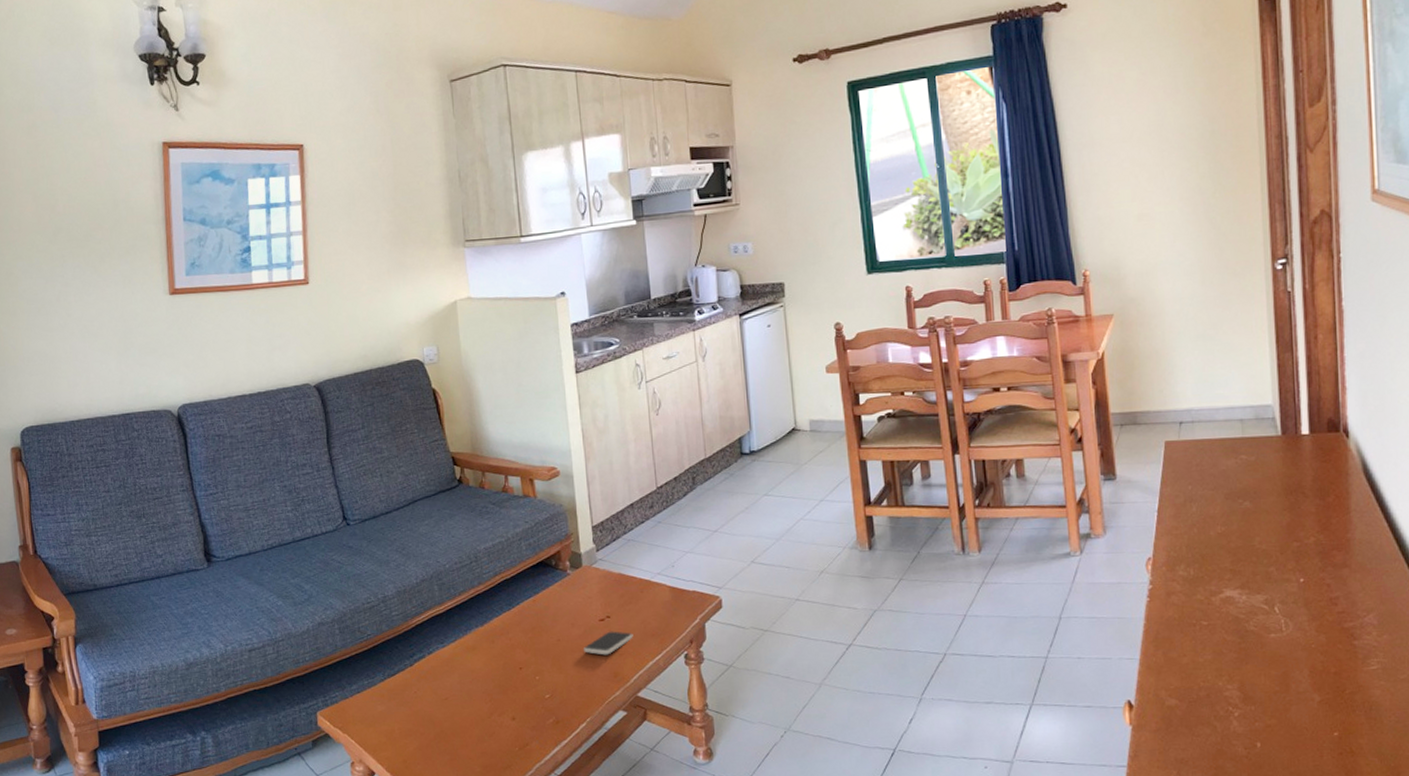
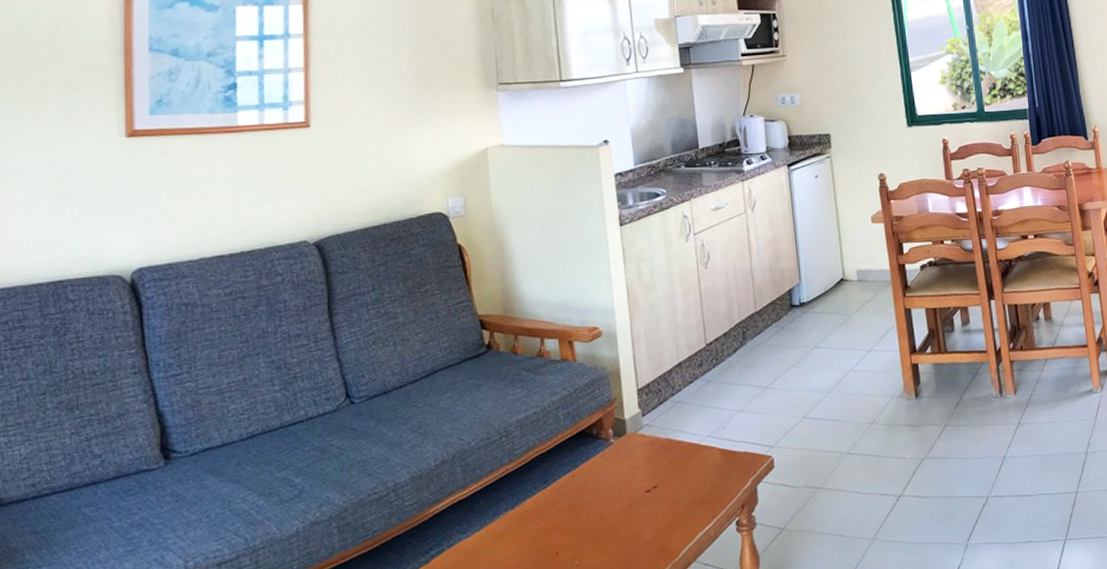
smartphone: present [584,631,633,655] -> none [628,502,682,530]

